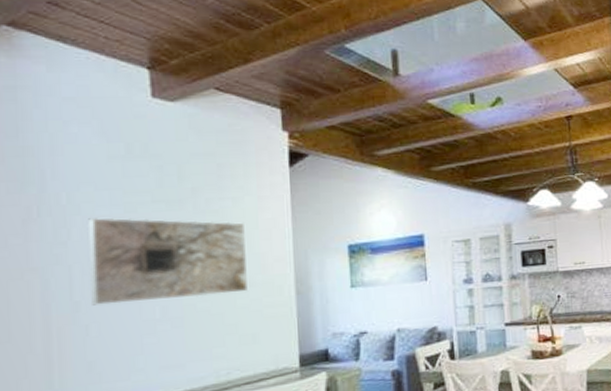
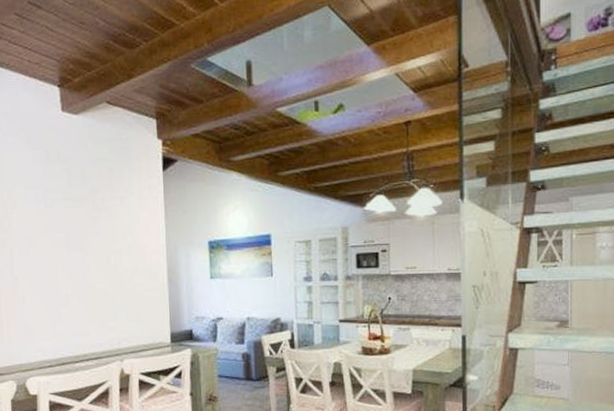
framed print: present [87,216,248,306] -> none [21,210,132,281]

